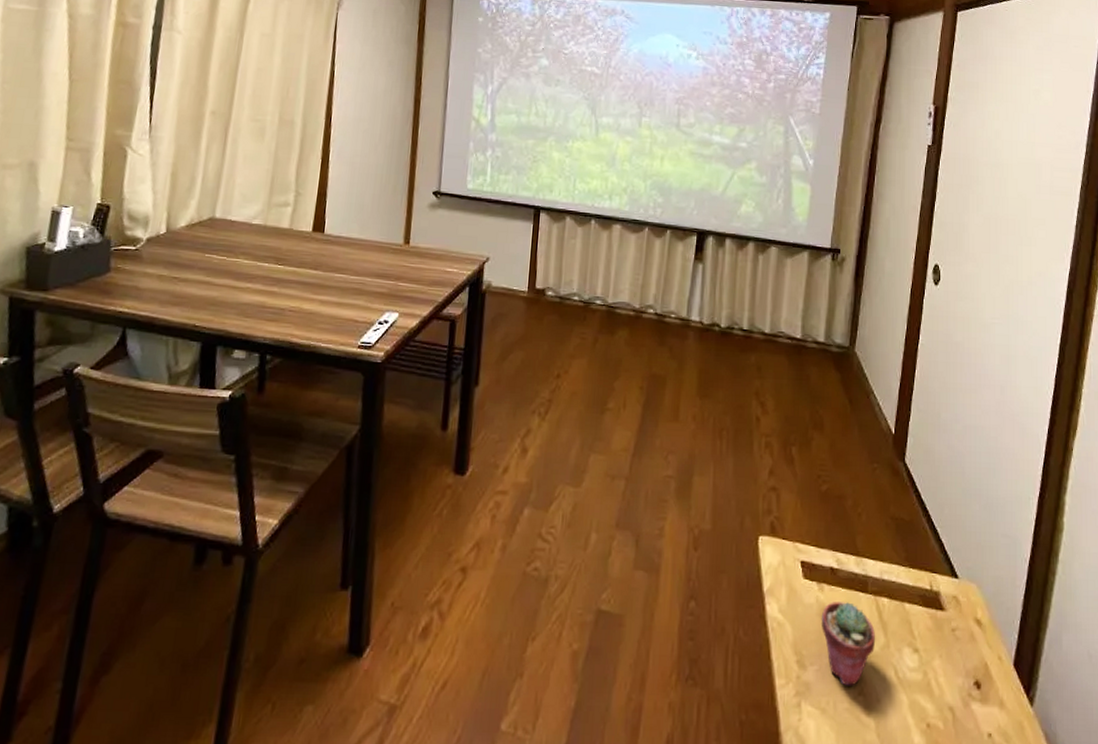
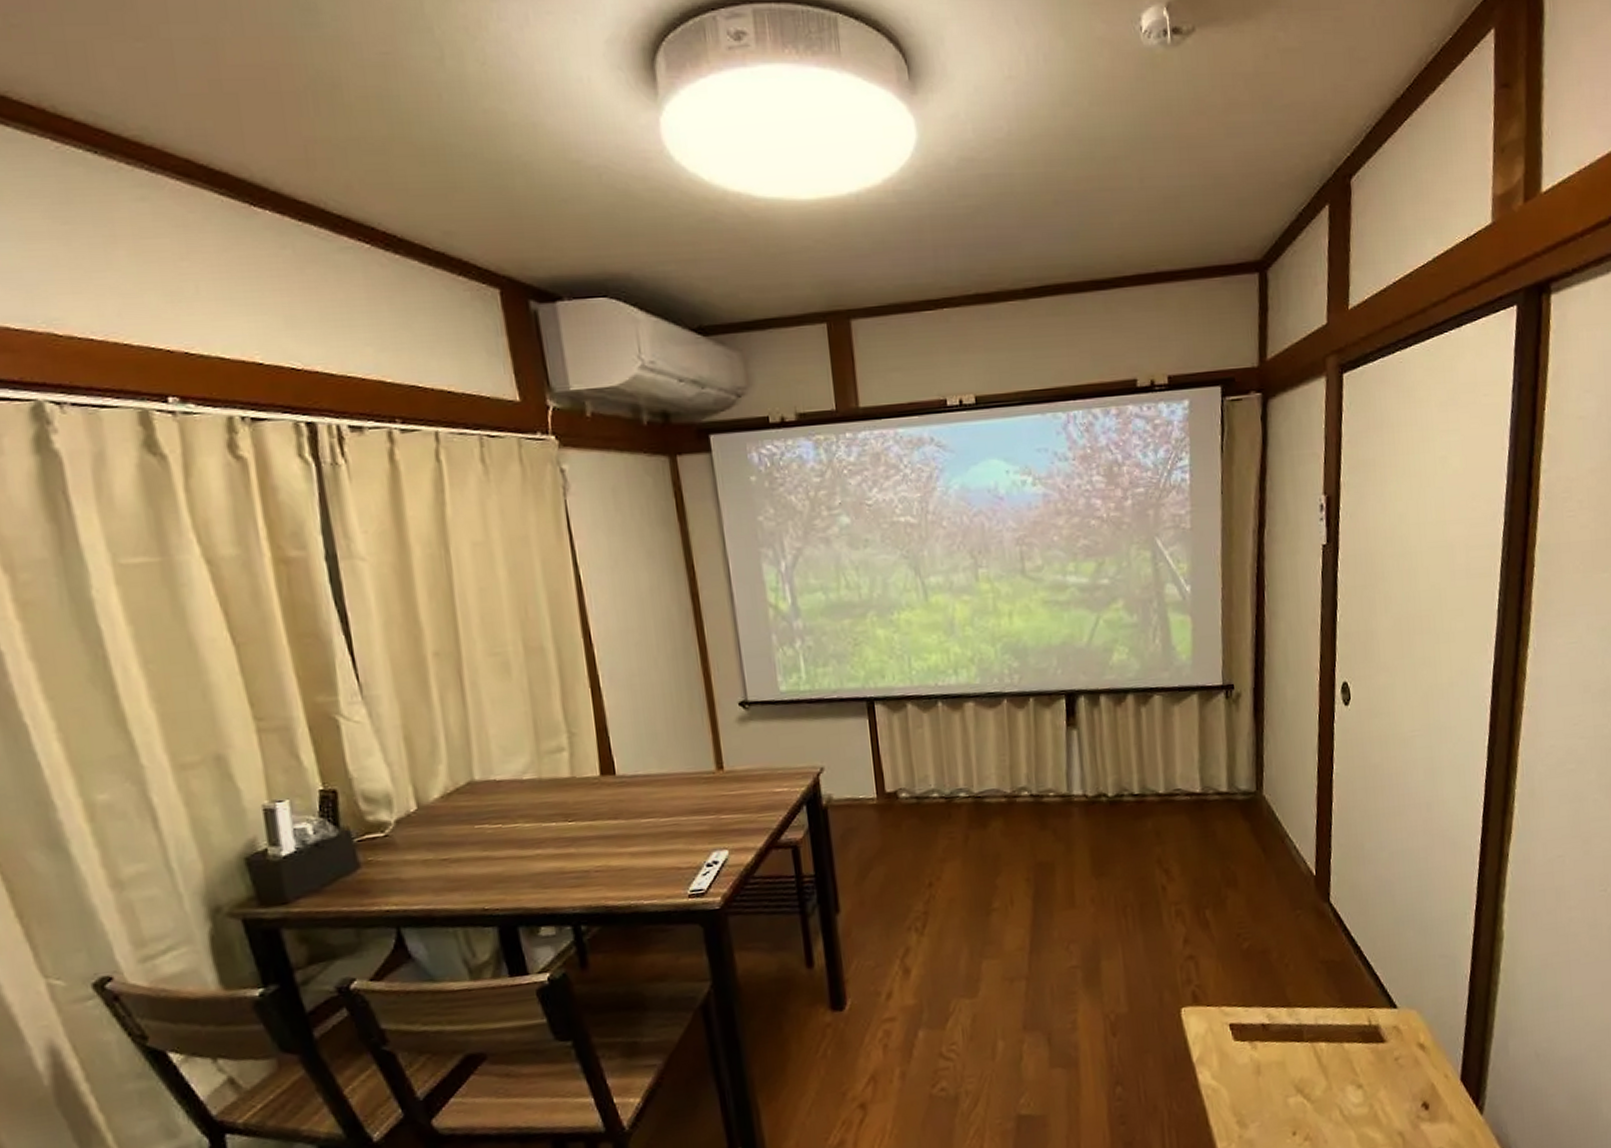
potted succulent: present [821,602,876,686] -> none [1257,1054,1317,1135]

